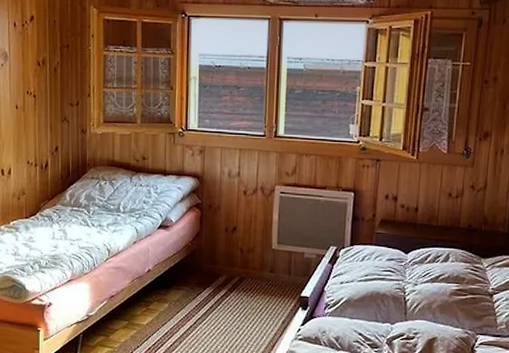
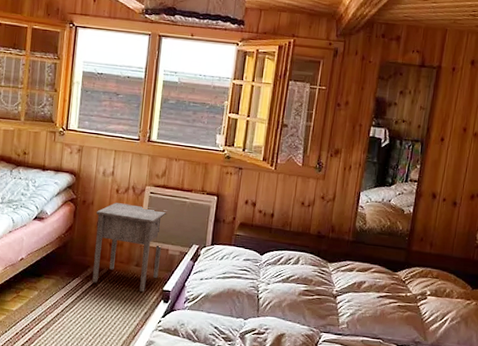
nightstand: none [223,205,301,299] -> present [92,202,168,292]

